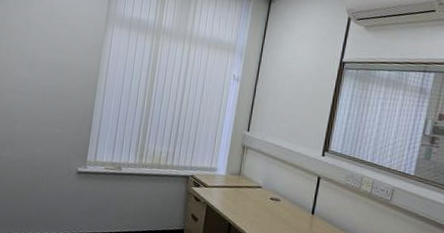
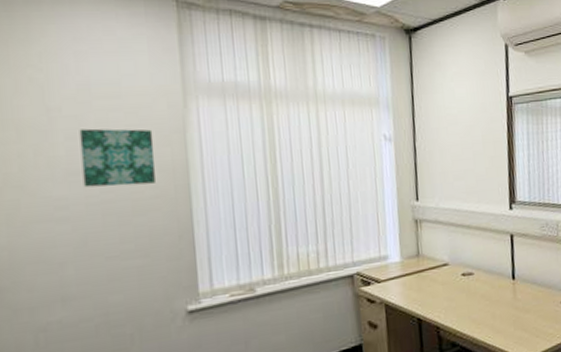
wall art: none [37,36,83,80] -> present [79,128,155,188]

